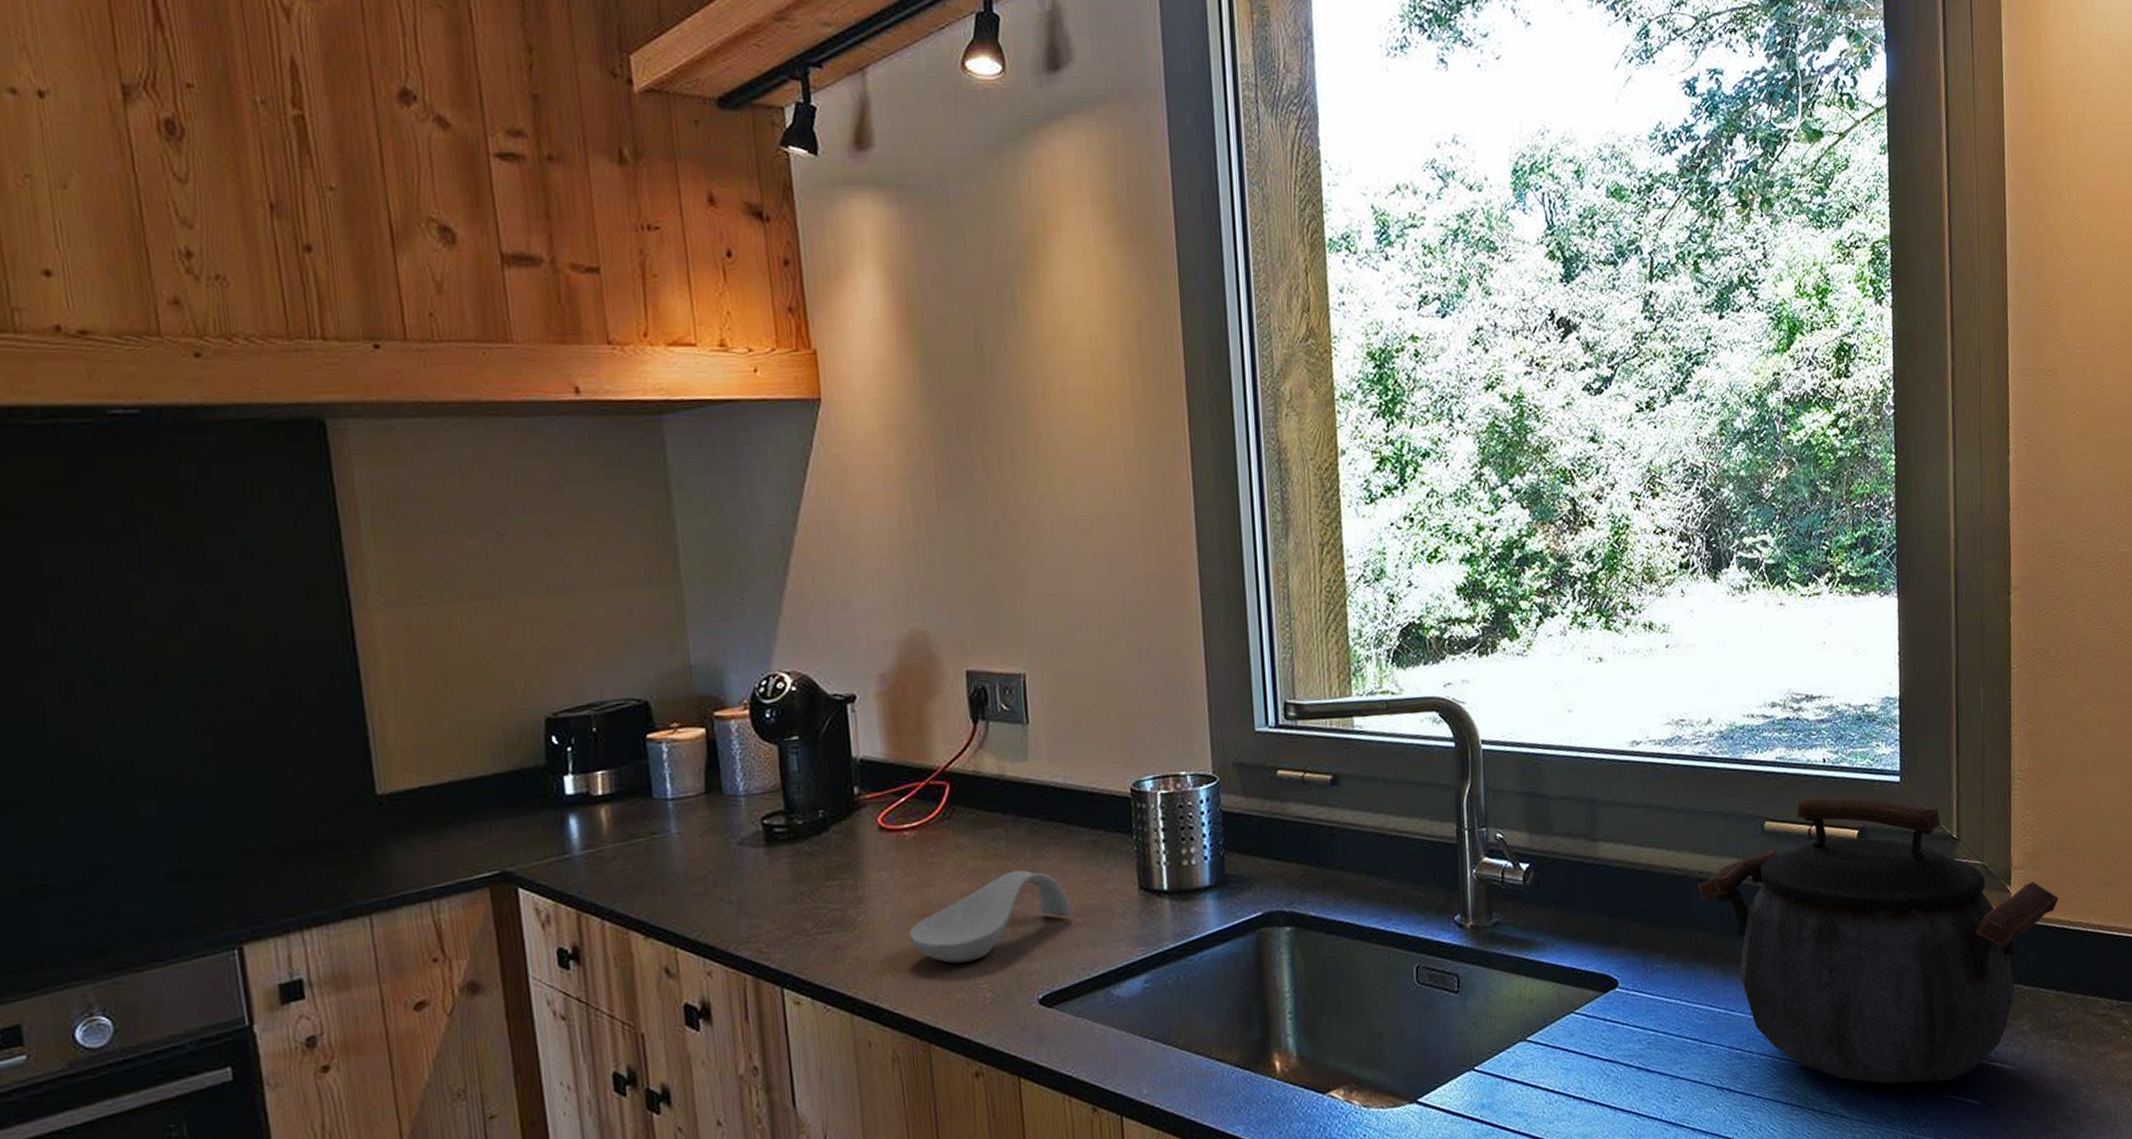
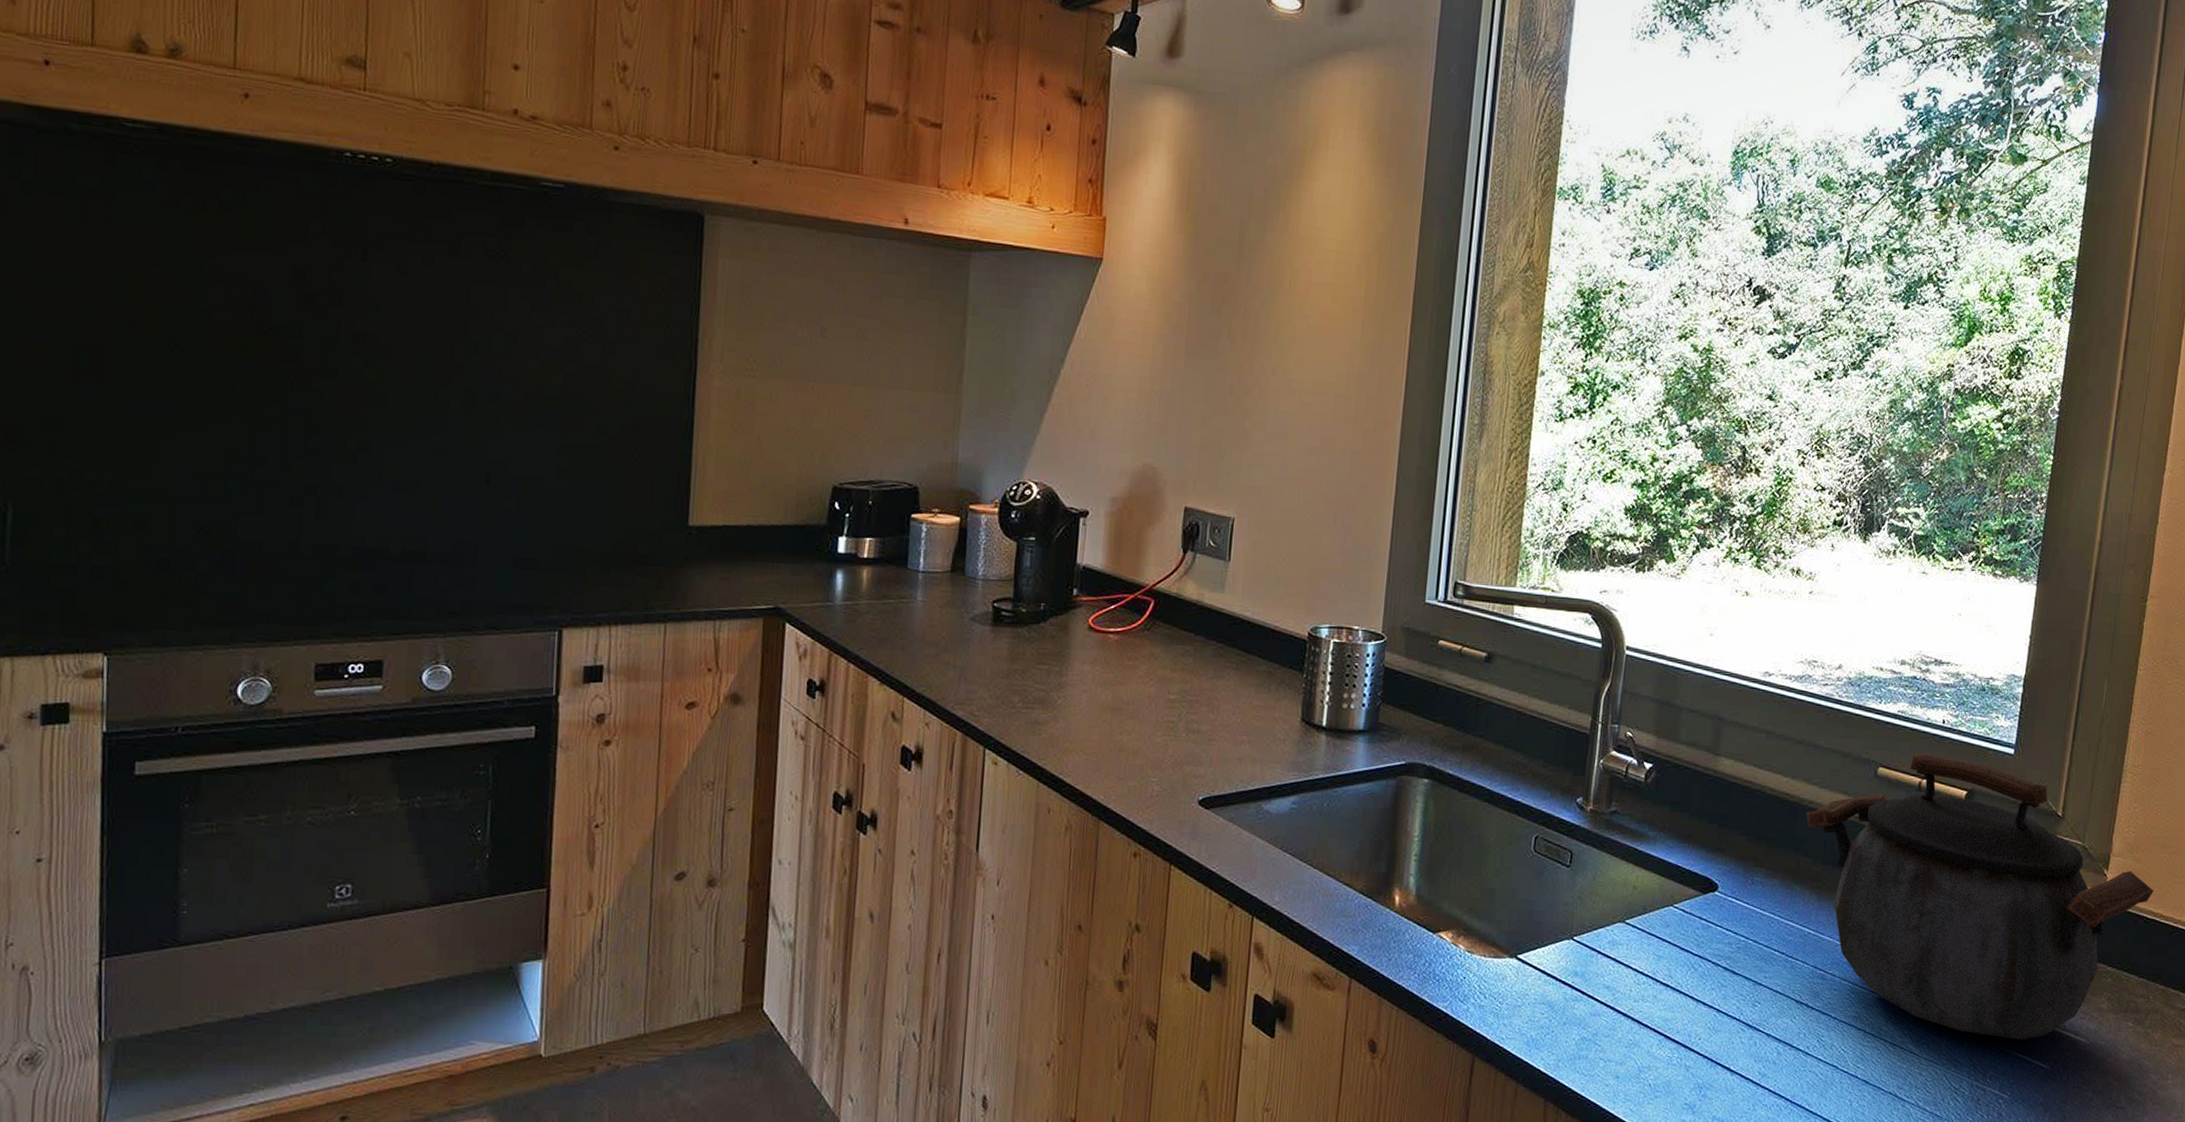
spoon rest: present [908,870,1070,964] -> none [1097,685,1239,756]

